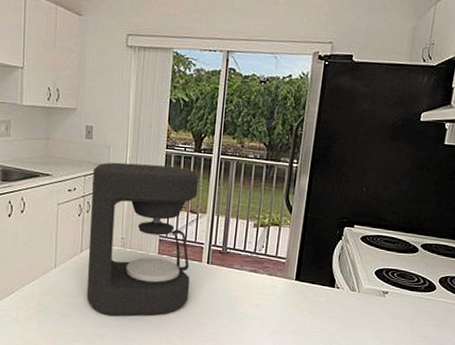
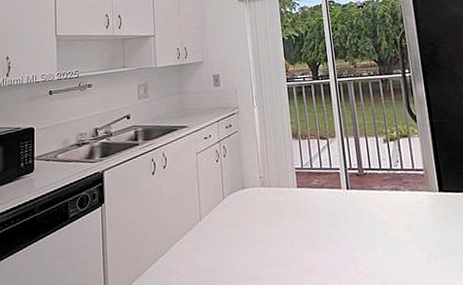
coffee maker: present [86,162,199,316] -> none [225,97,337,265]

